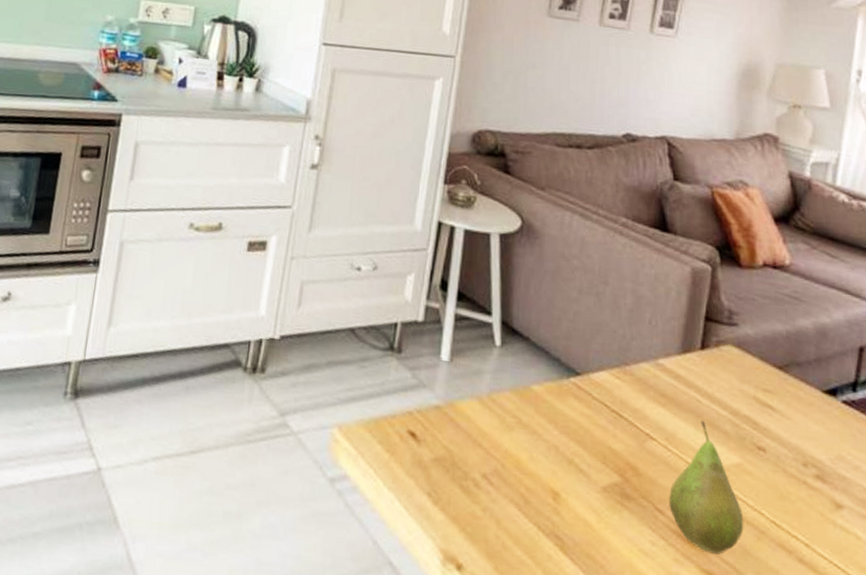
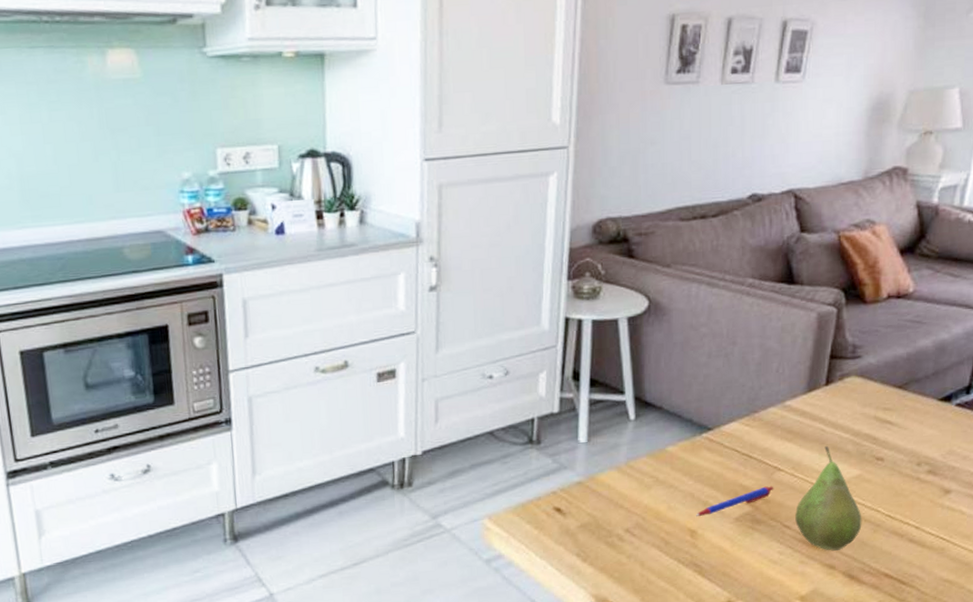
pen: none [560,455,646,477] -> present [696,486,774,516]

